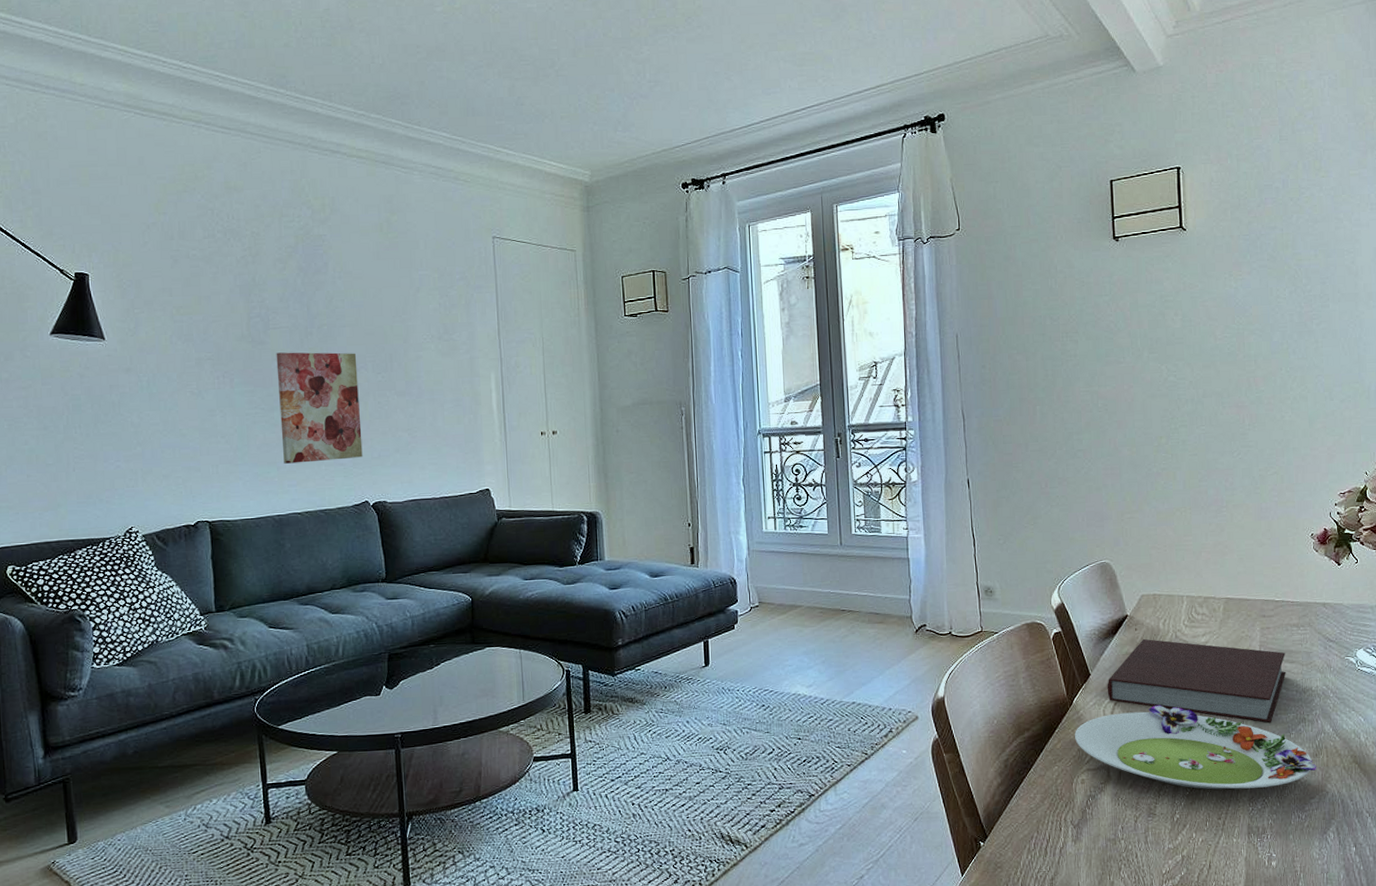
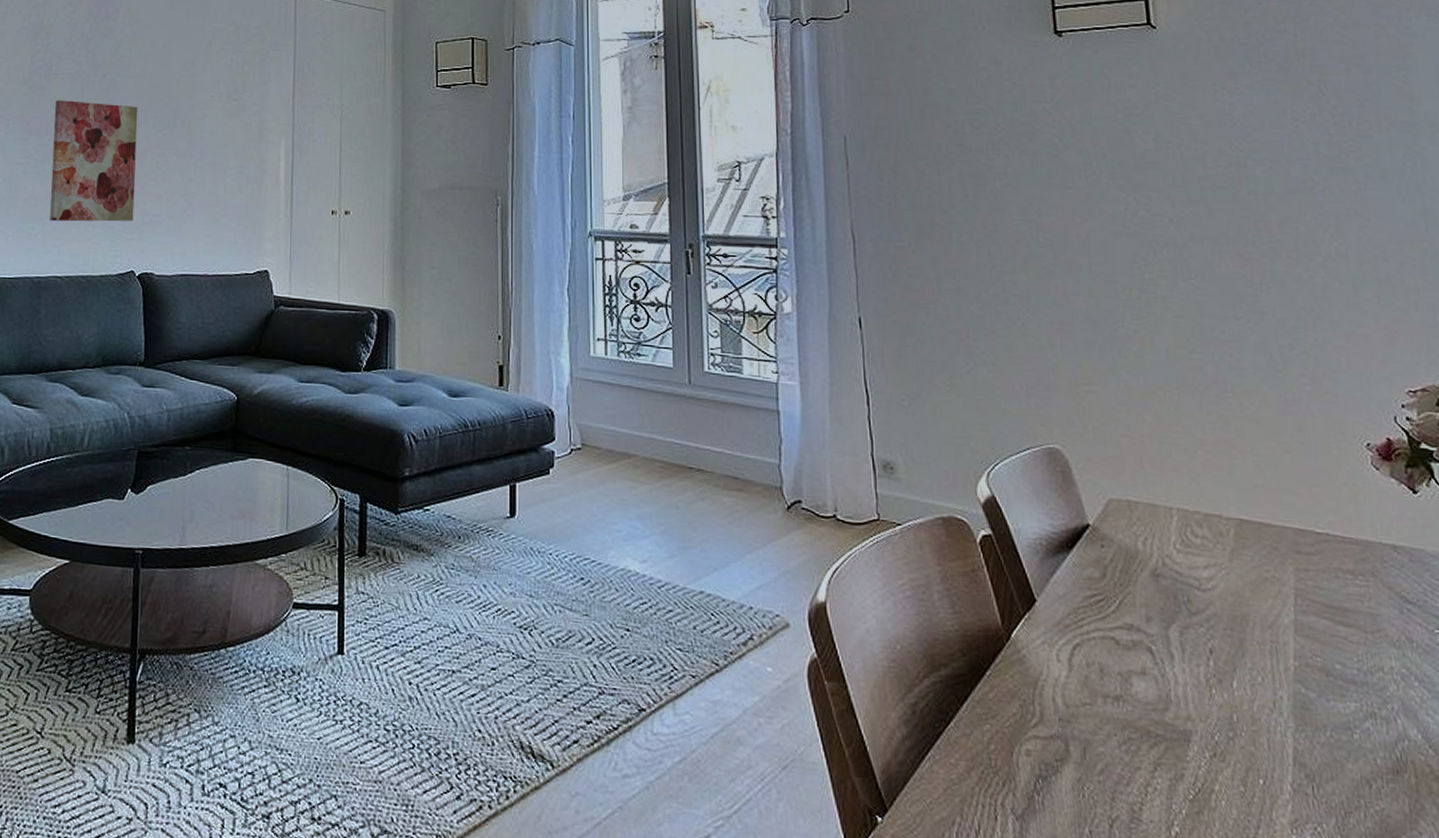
salad plate: present [1075,705,1317,790] -> none [1015,658,1401,810]
notebook: present [1107,638,1286,723] -> none [1061,560,1340,711]

